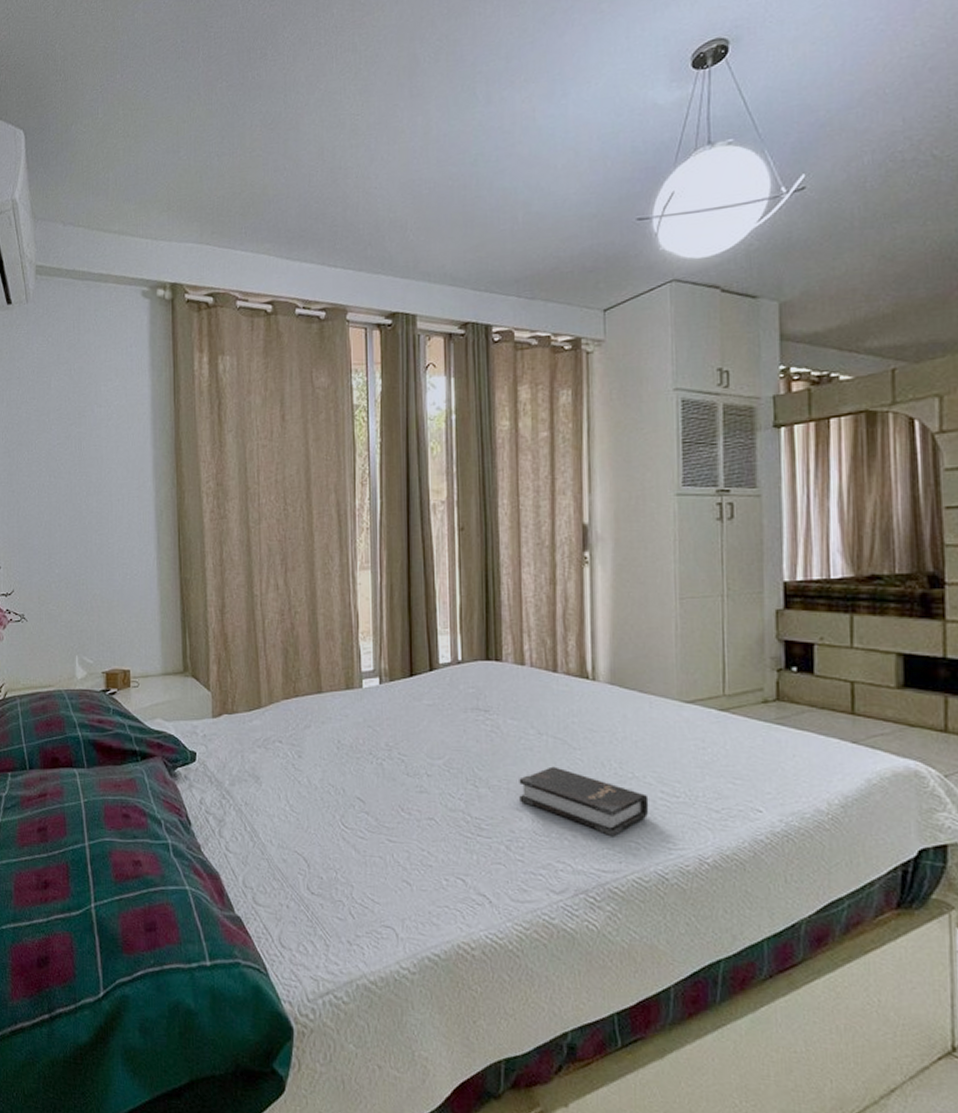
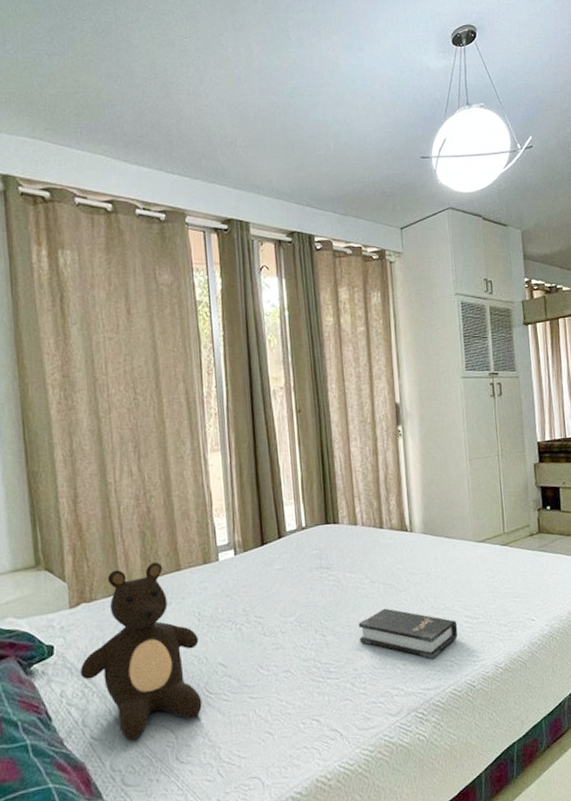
teddy bear: none [219,681,337,860] -> present [80,561,202,740]

